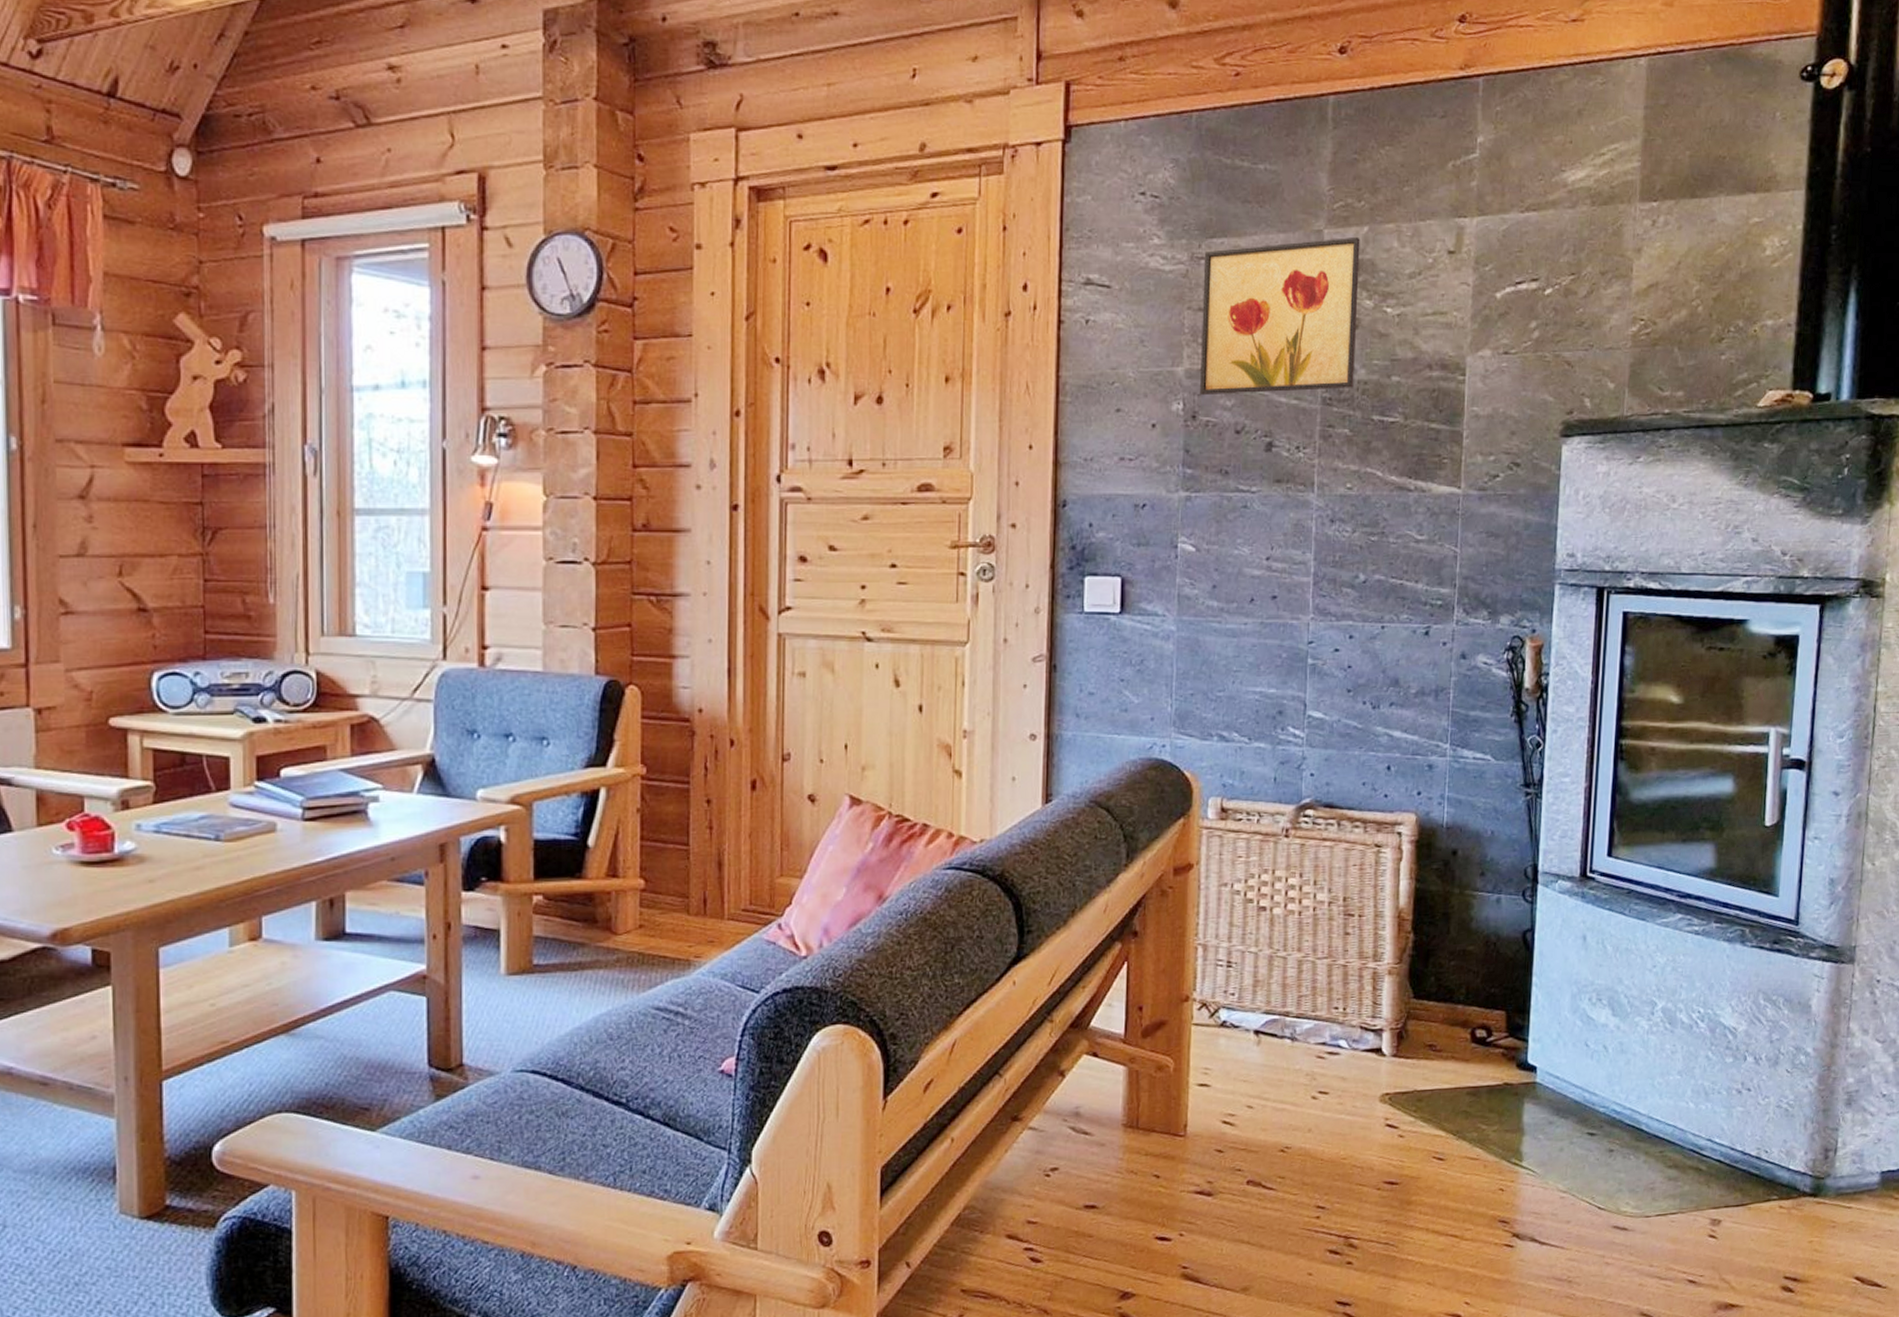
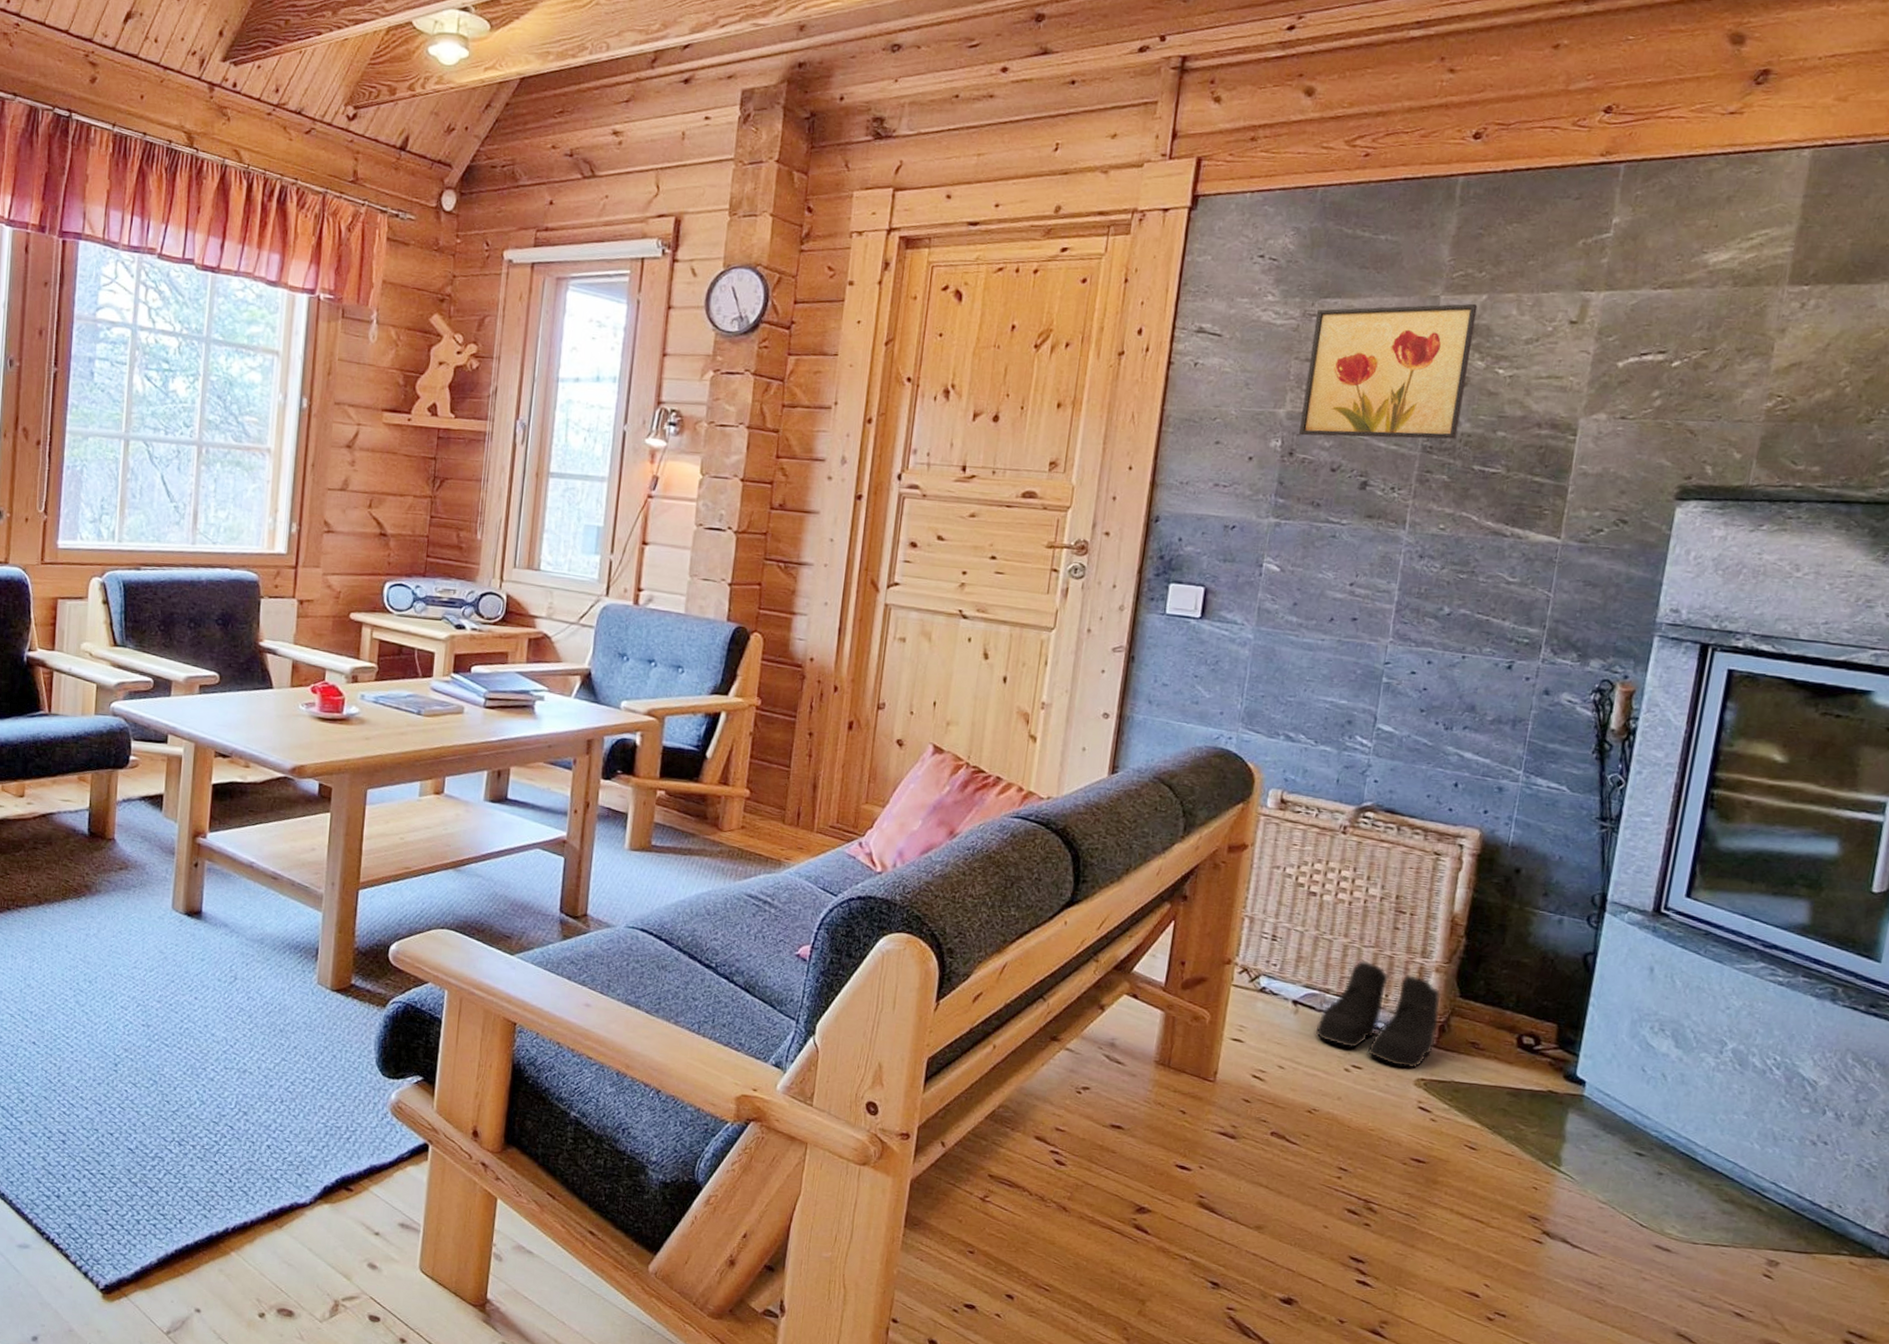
boots: none [1280,974,1396,1085] -> present [1316,960,1441,1069]

